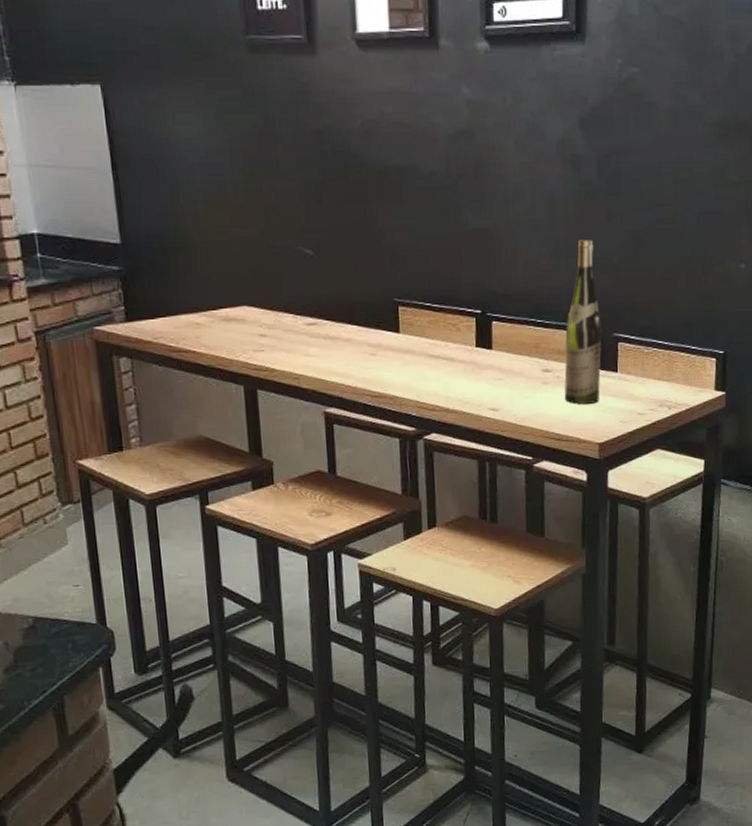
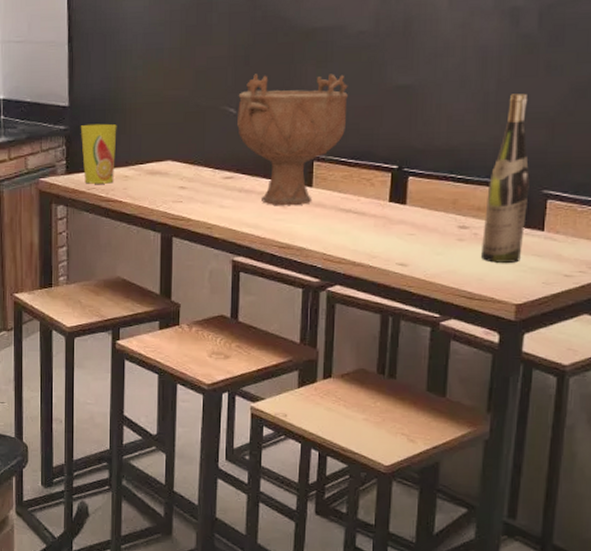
cup: none [137,264,184,333] -> present [80,123,117,184]
decorative bowl: none [313,213,427,354] -> present [237,74,348,206]

